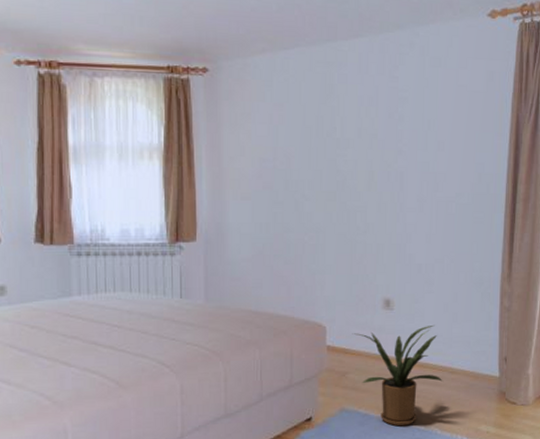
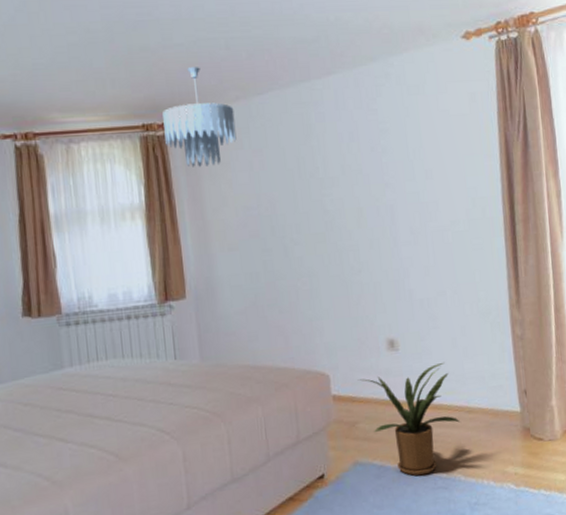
ceiling light fixture: none [187,14,259,115] -> present [161,67,237,167]

